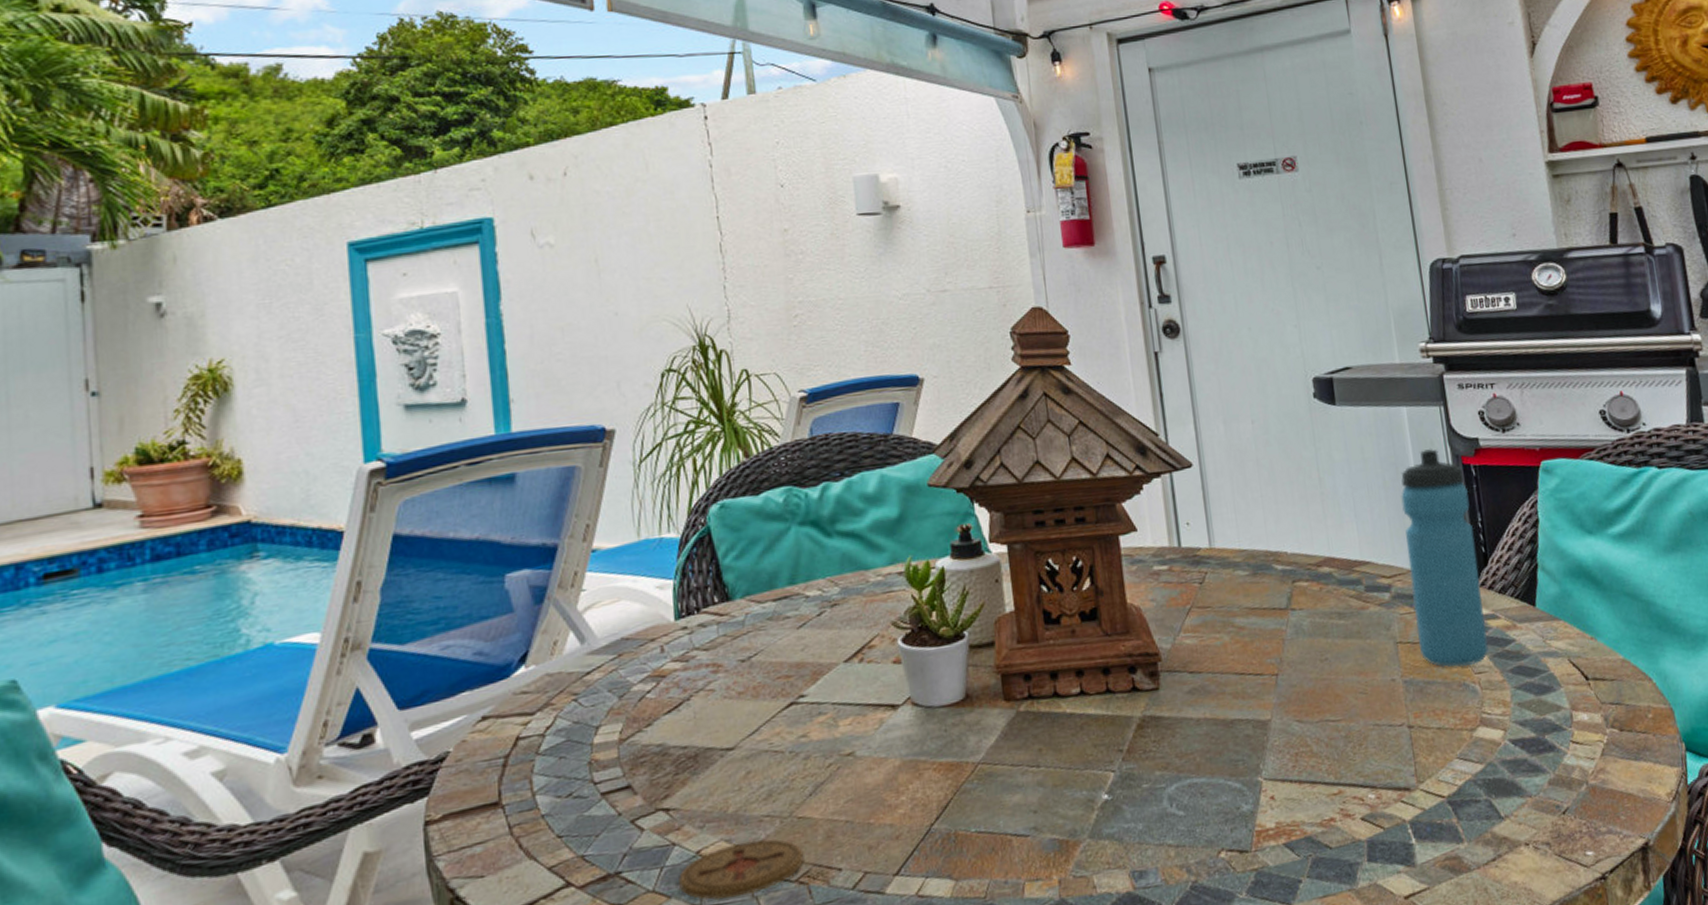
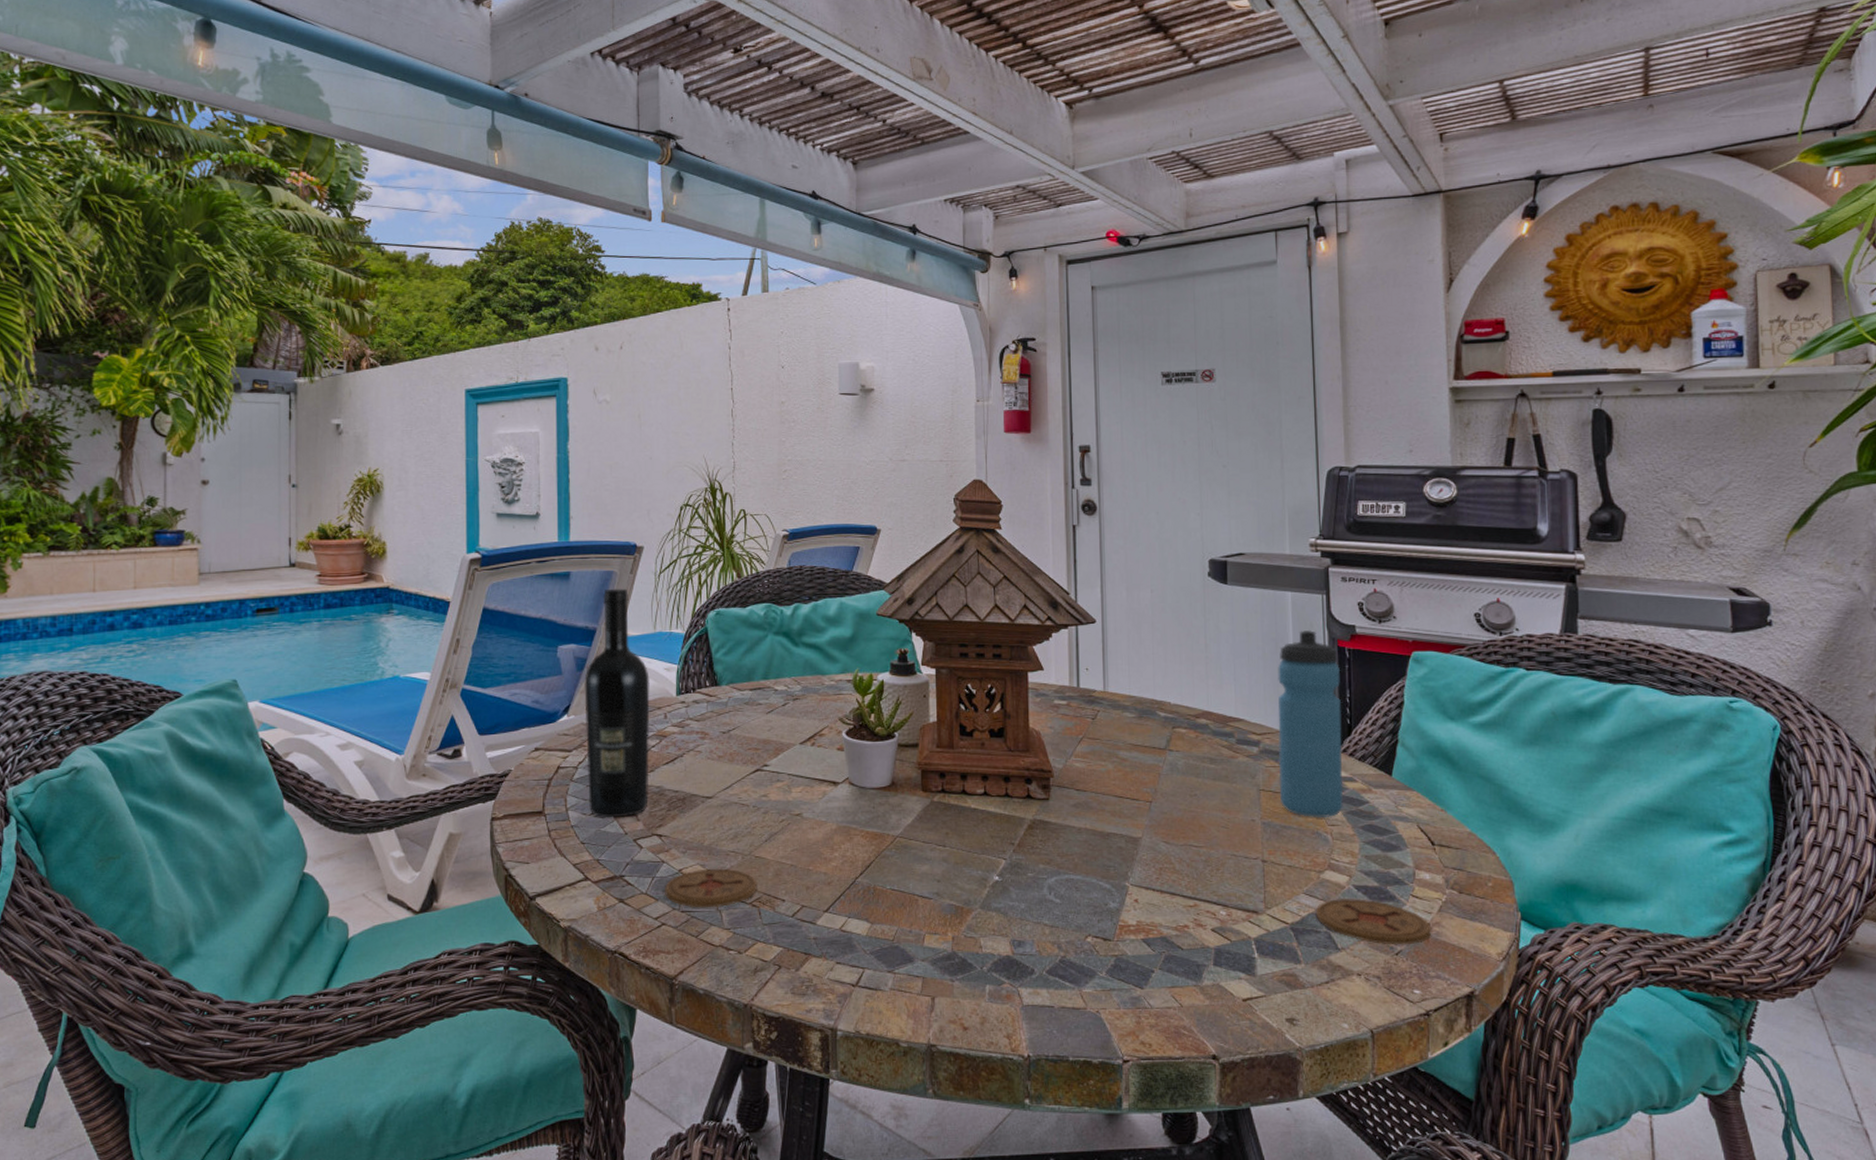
wine bottle: none [545,487,648,799] -> present [584,588,650,818]
coaster: none [1472,754,1598,805] -> present [1315,898,1432,945]

